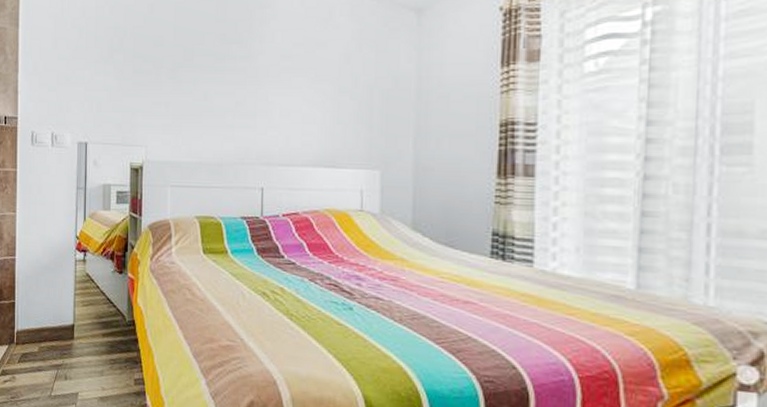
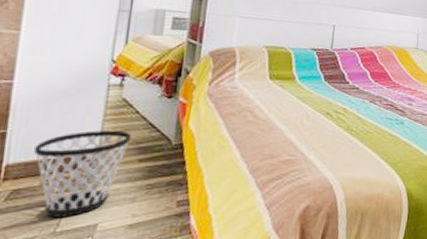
wastebasket: none [33,303,96,383] -> present [34,130,132,217]

